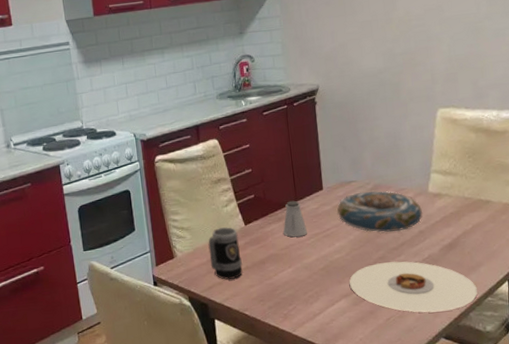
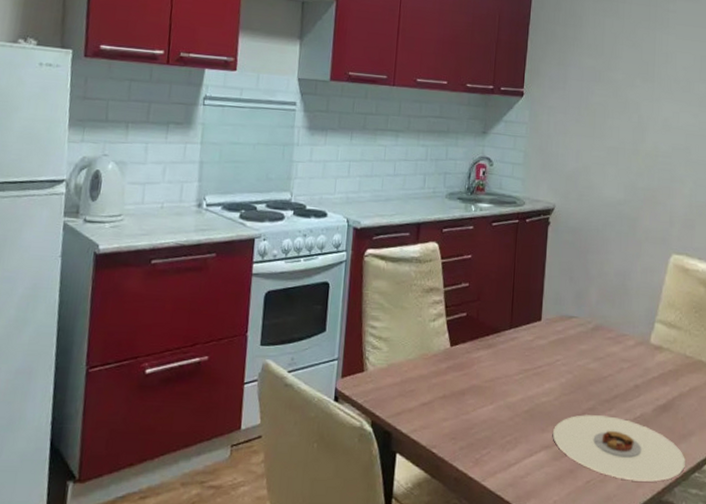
mug: present [208,227,243,280] -> none [404,344,441,408]
saltshaker: present [282,200,308,238] -> none [490,327,518,370]
decorative bowl: present [336,190,423,234] -> none [552,330,642,382]

